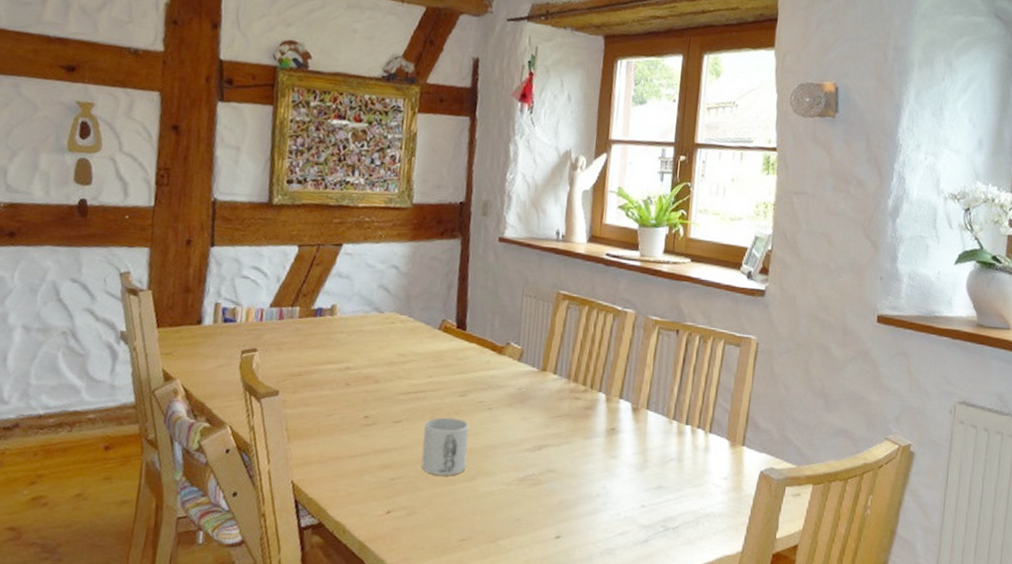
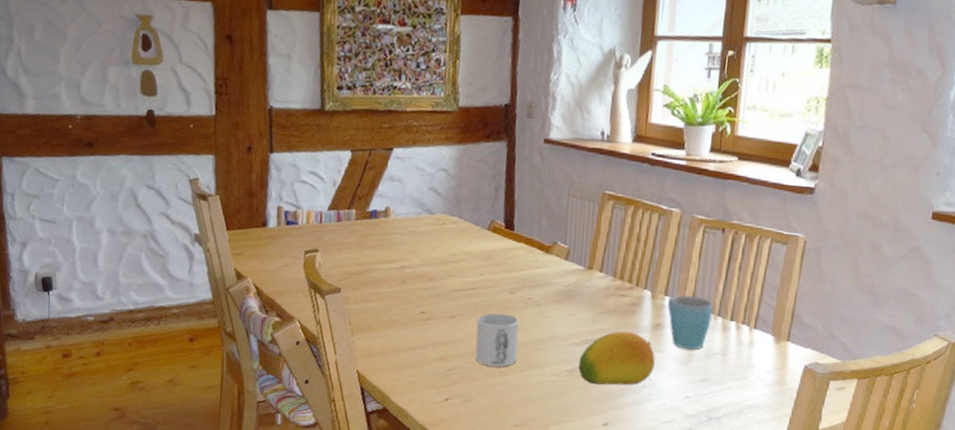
fruit: none [530,436,610,495] -> present [578,331,655,386]
mug: none [622,398,669,455] -> present [667,295,714,349]

